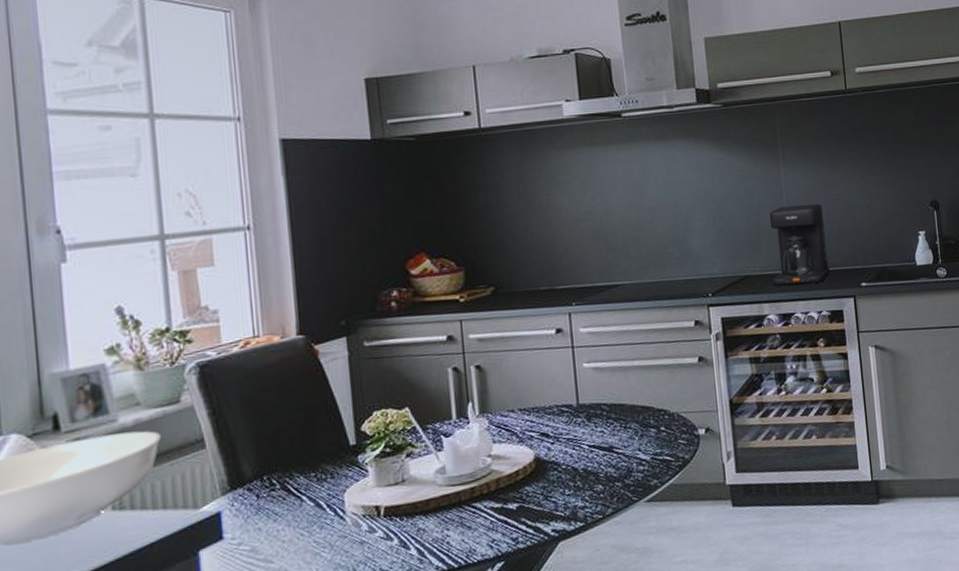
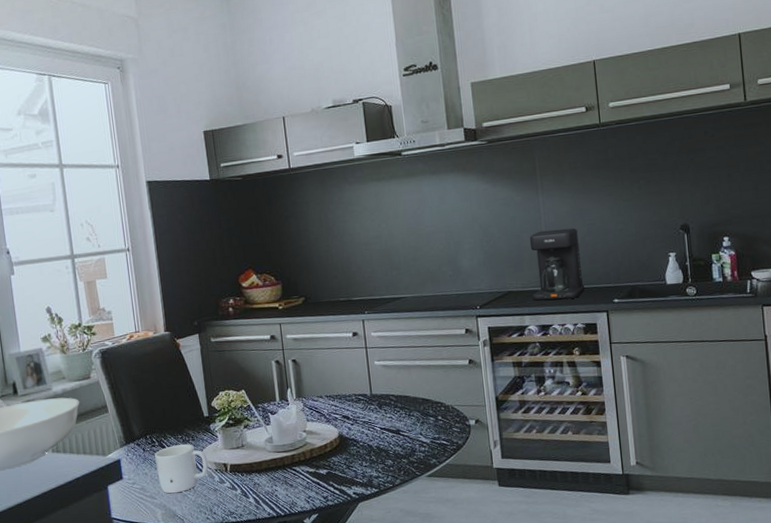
mug: none [273,483,353,554] -> present [154,444,209,494]

